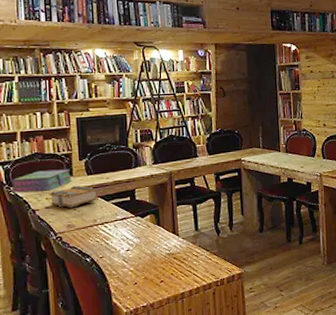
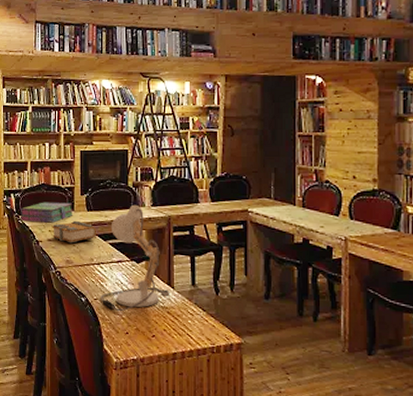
desk lamp: none [106,164,175,266] -> present [101,204,170,312]

